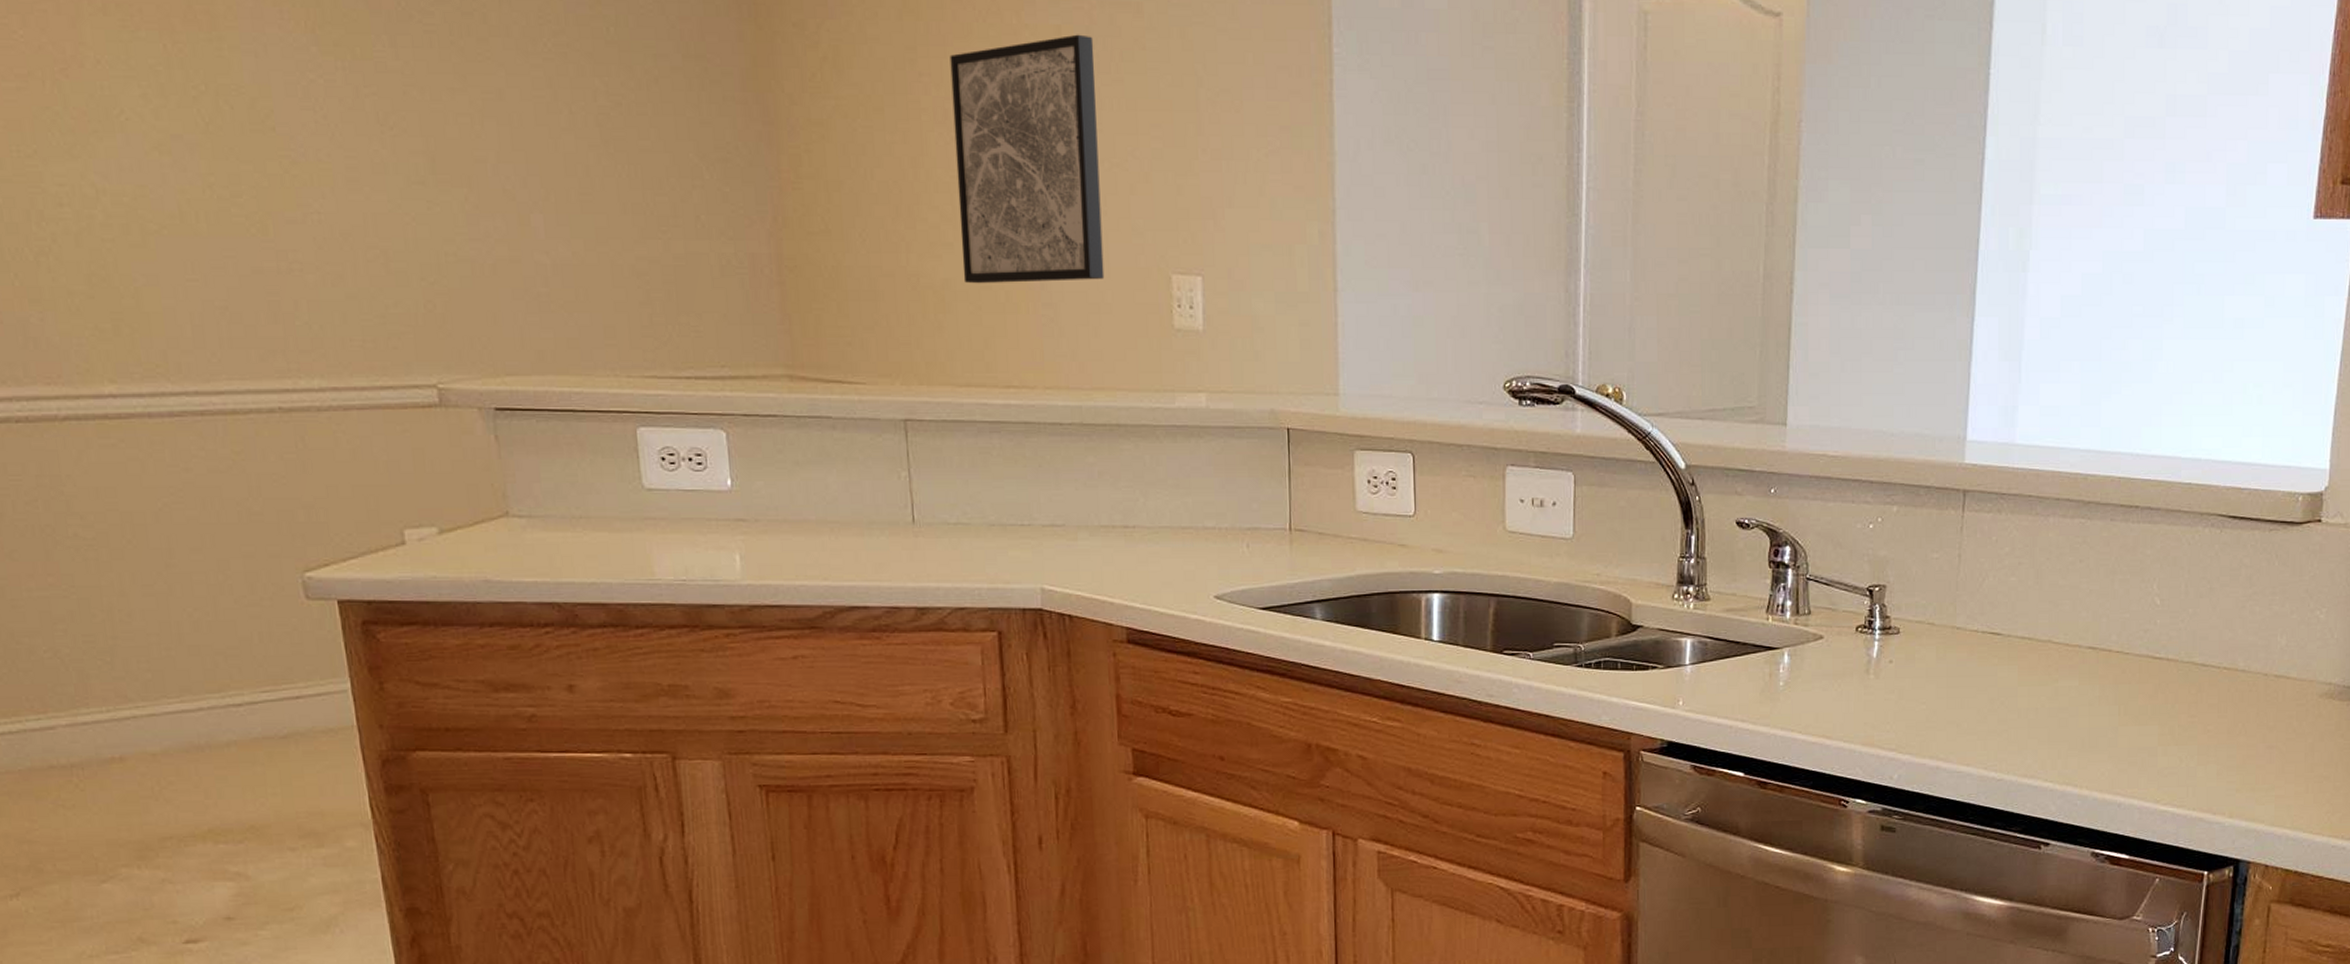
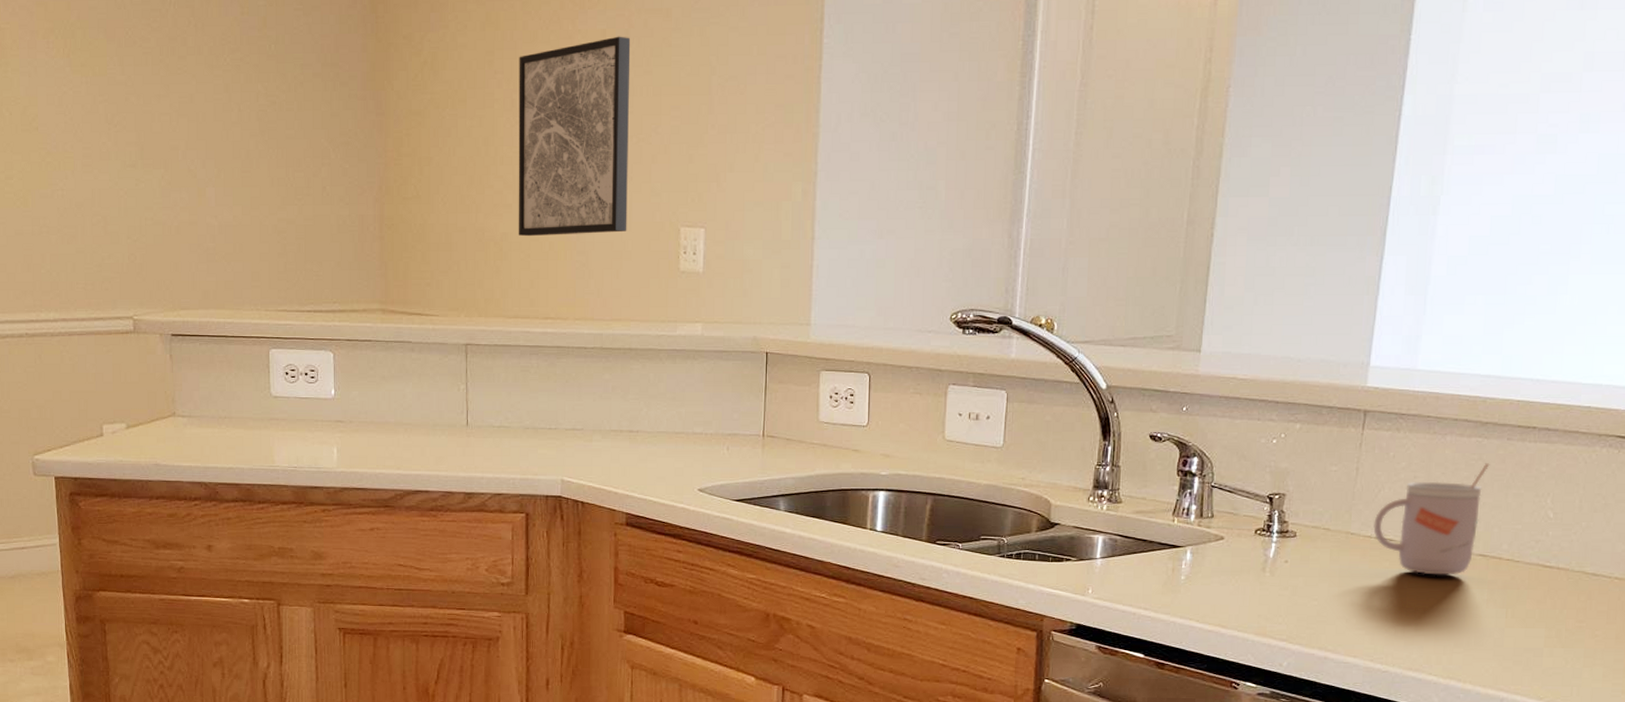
mug: none [1980,546,2095,672] -> present [1373,463,1490,576]

